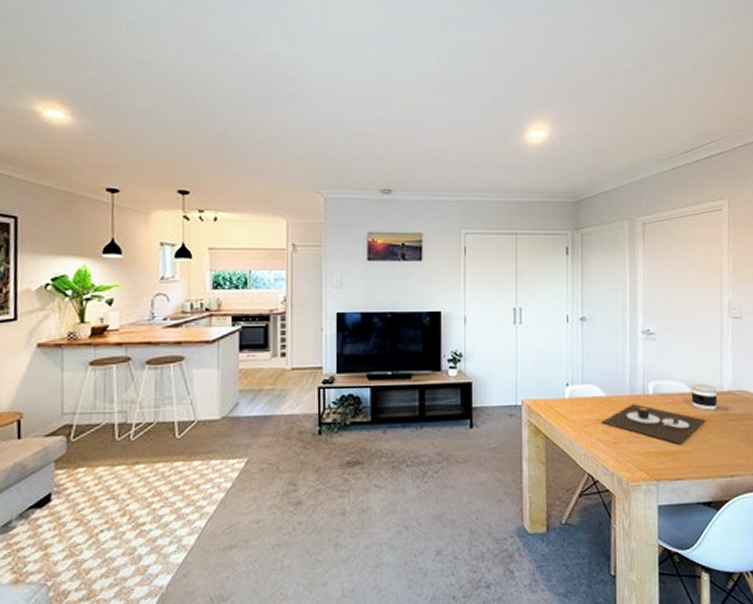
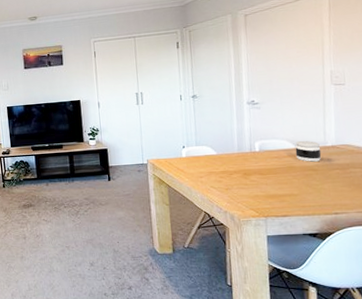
place setting: present [601,404,706,444] -> none [214,159,310,189]

